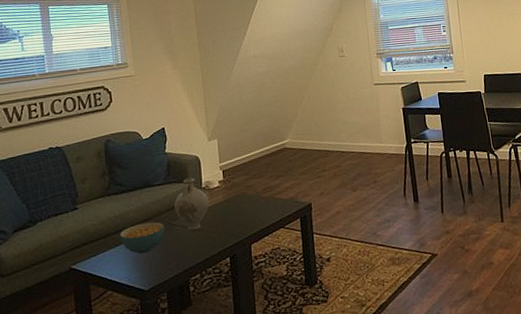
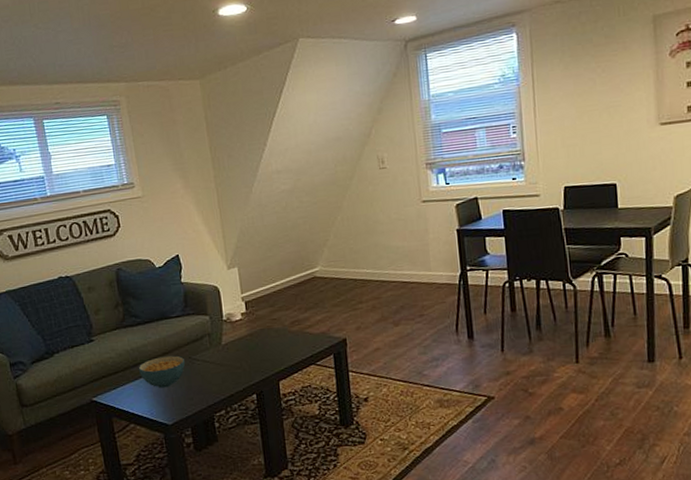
decorative vase: present [174,177,210,230] -> none [194,309,232,365]

